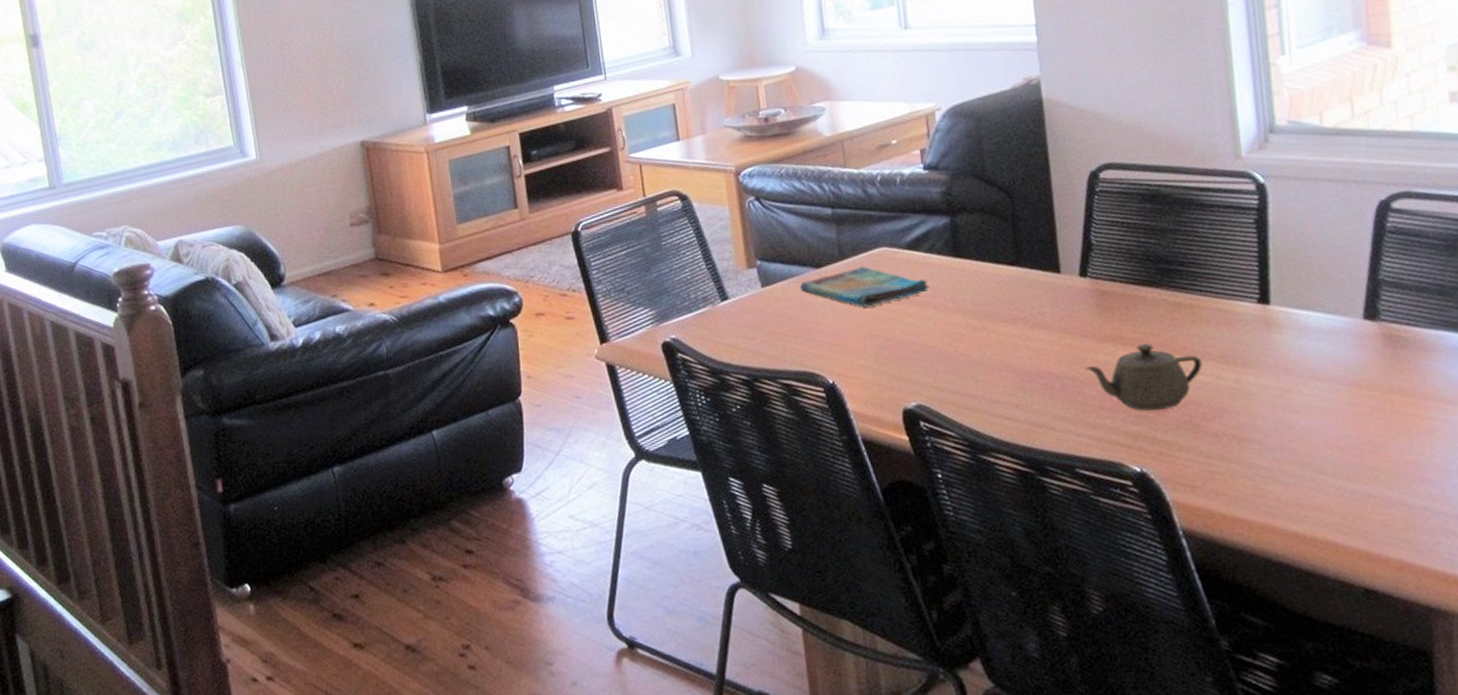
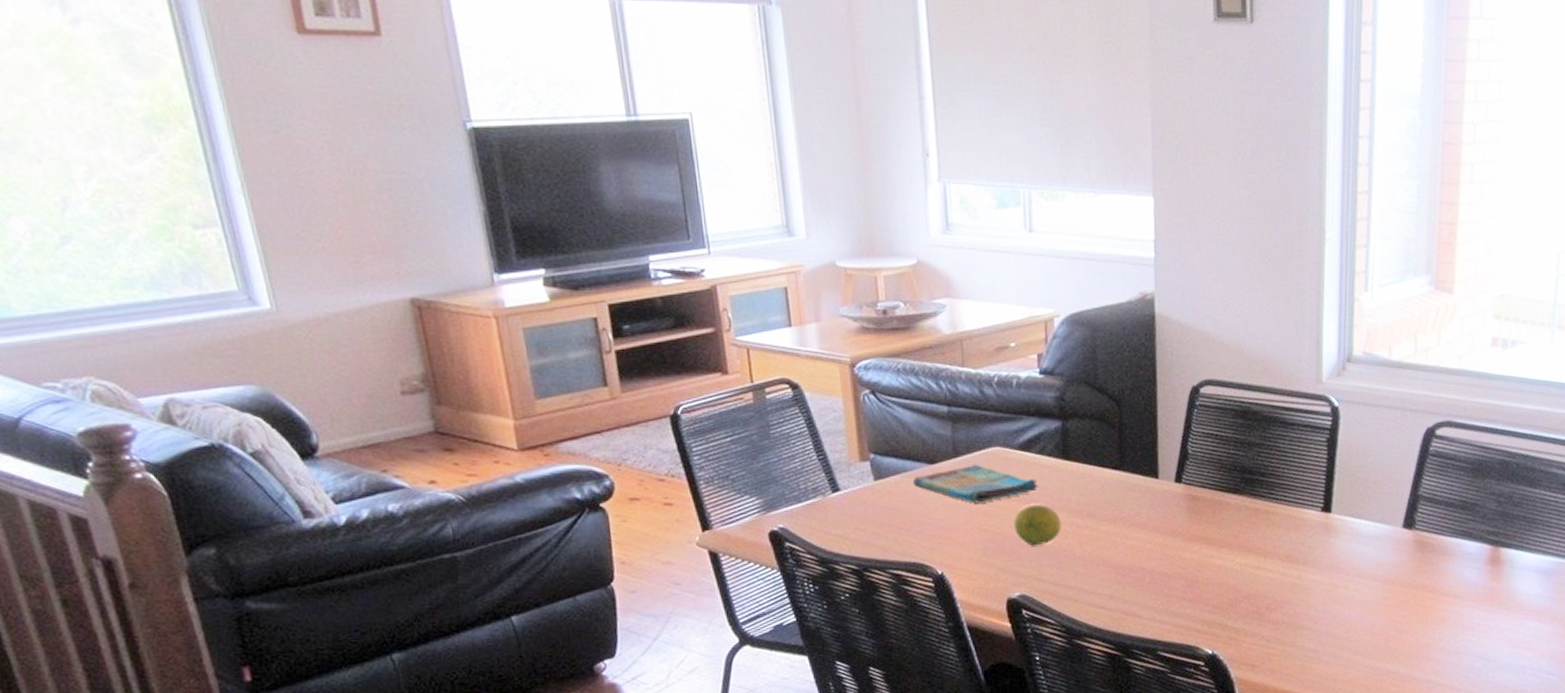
fruit: none [905,306,957,351] -> present [1013,504,1061,546]
teapot: present [1085,343,1203,411] -> none [1173,544,1272,602]

